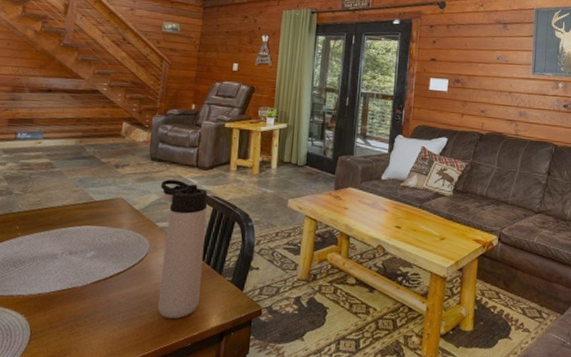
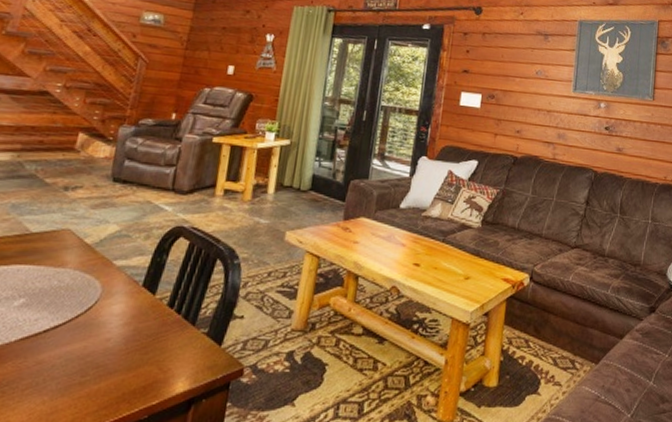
thermos bottle: present [157,179,208,319] -> none [106,206,185,384]

